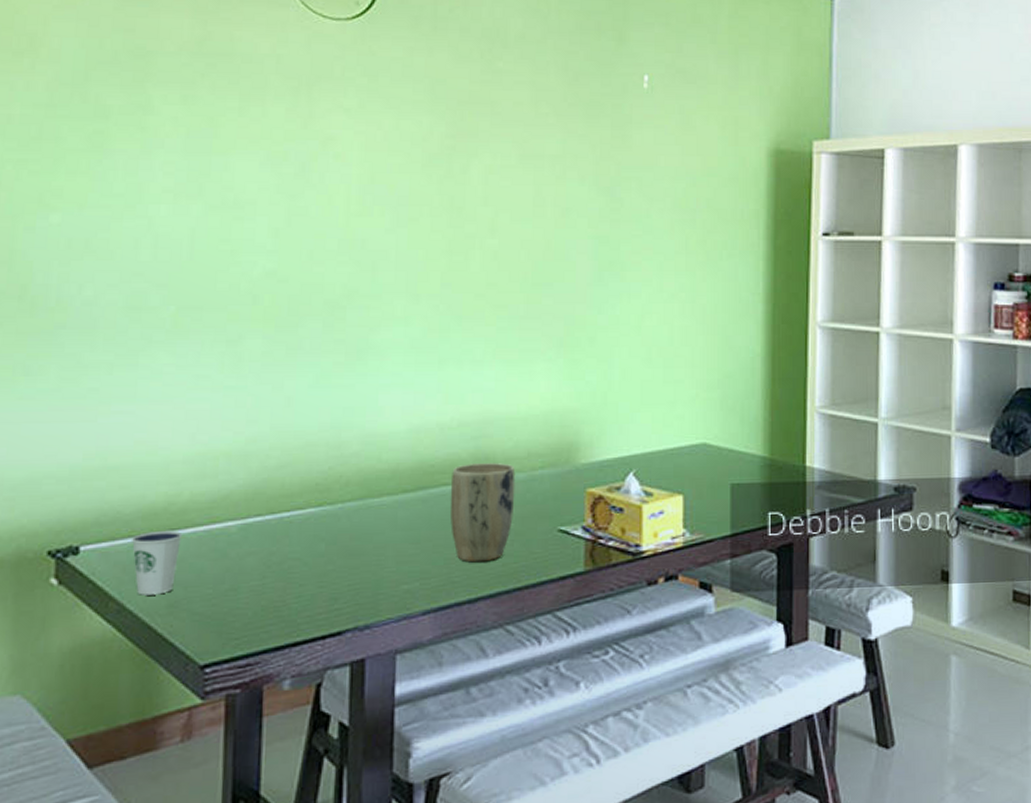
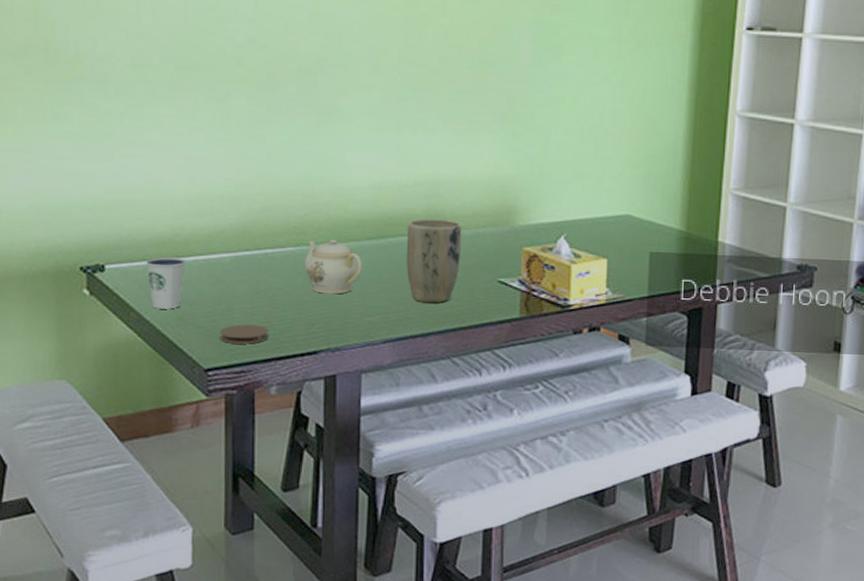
coaster: none [221,605,282,631] -> present [220,324,269,344]
teapot: none [327,495,399,561] -> present [304,239,363,294]

